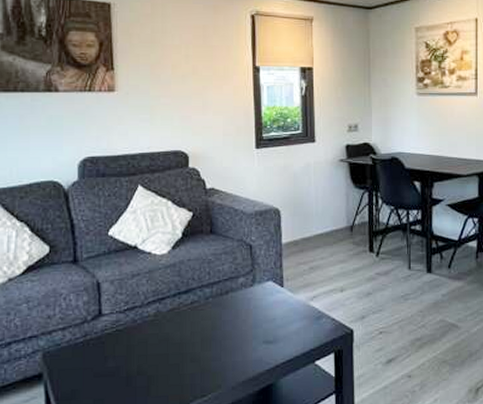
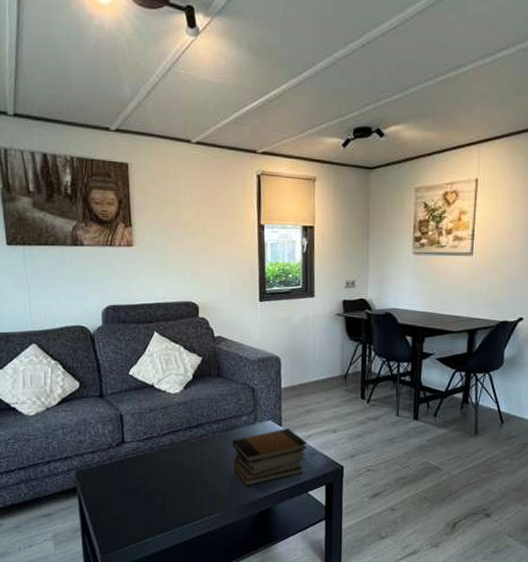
book stack: none [227,288,313,360] -> present [232,428,308,487]

